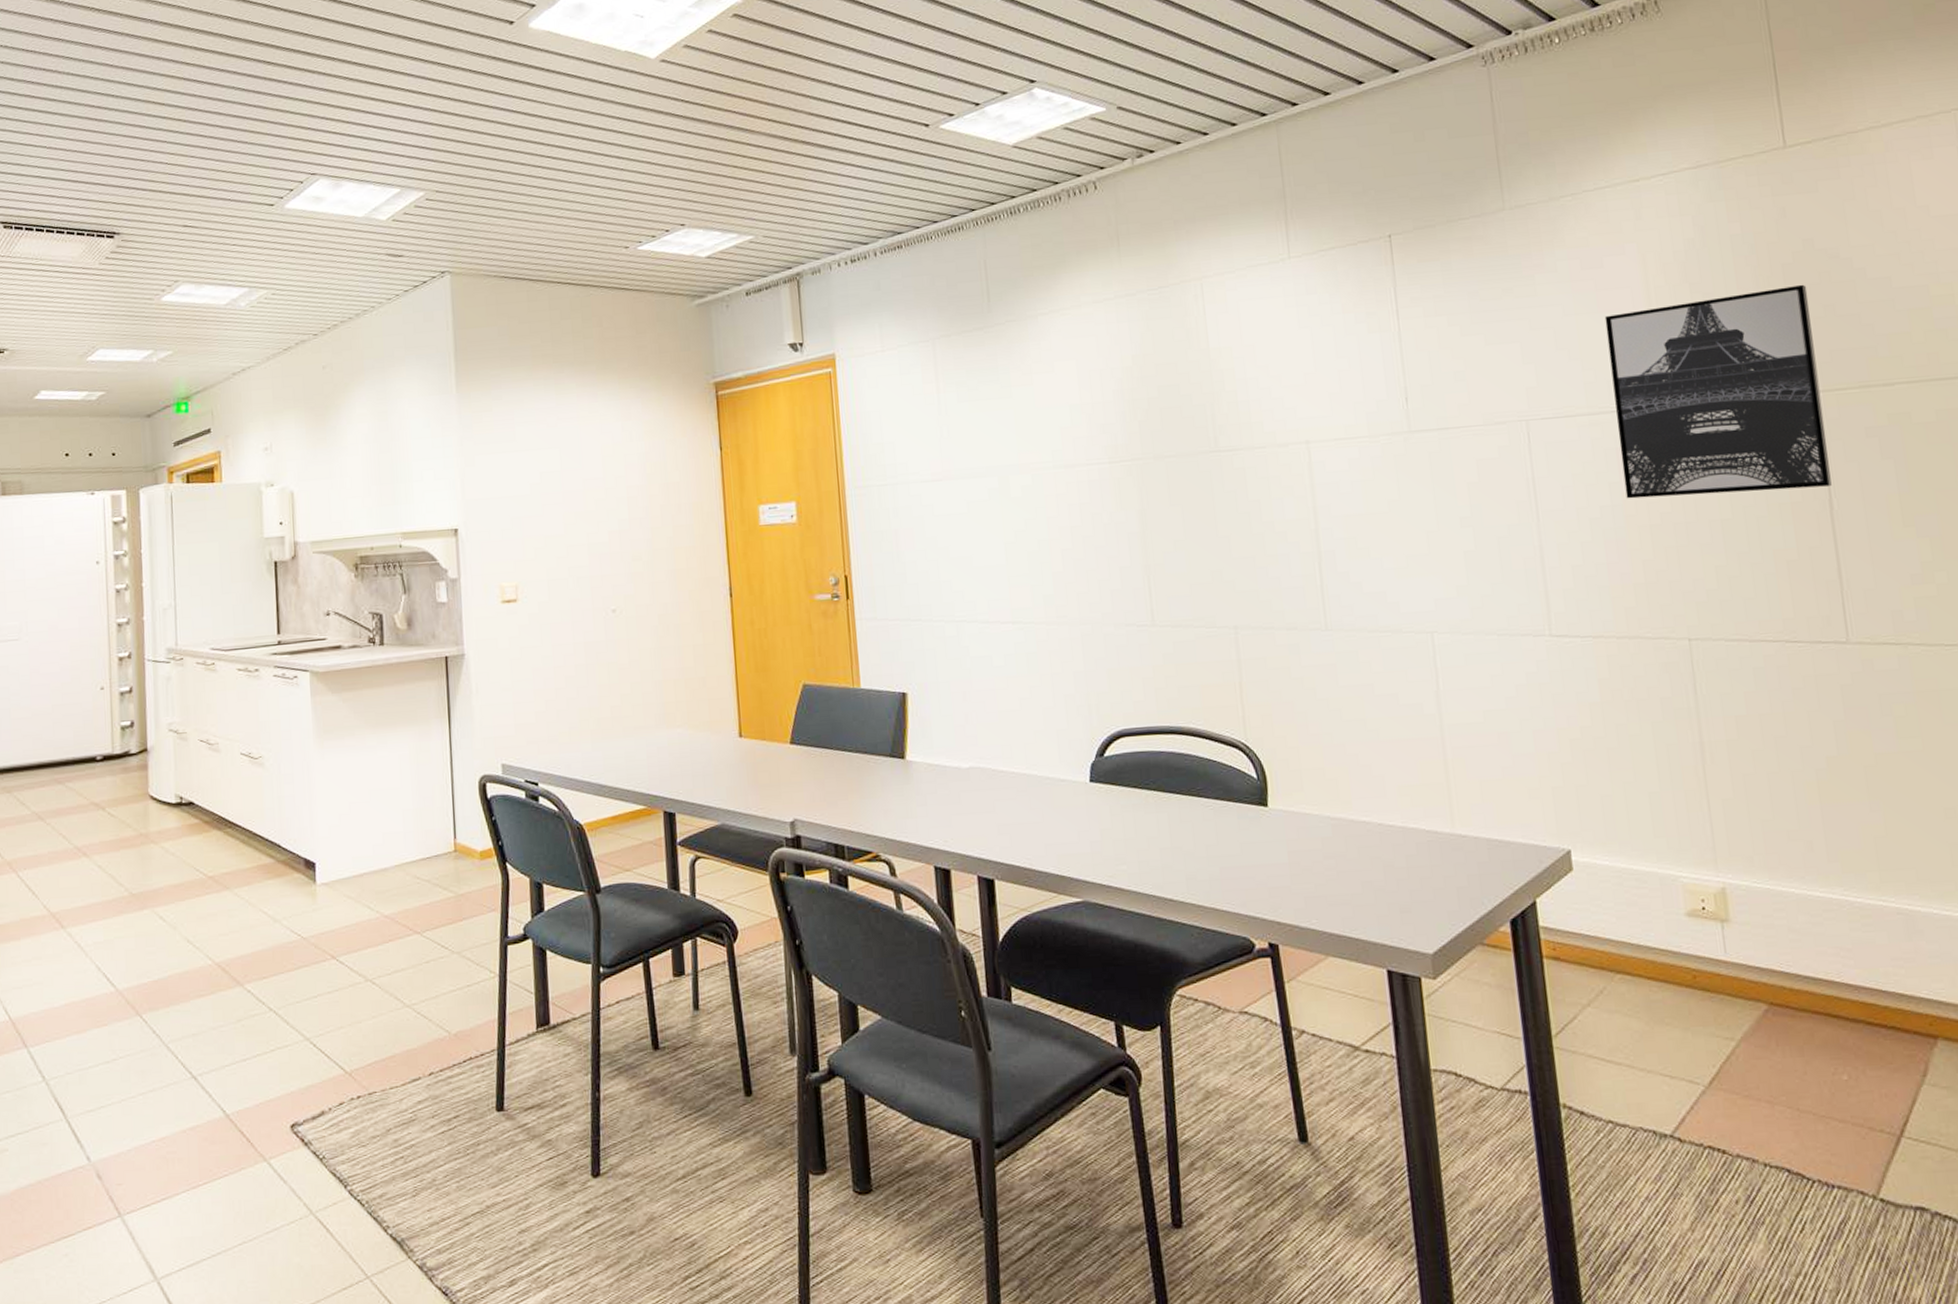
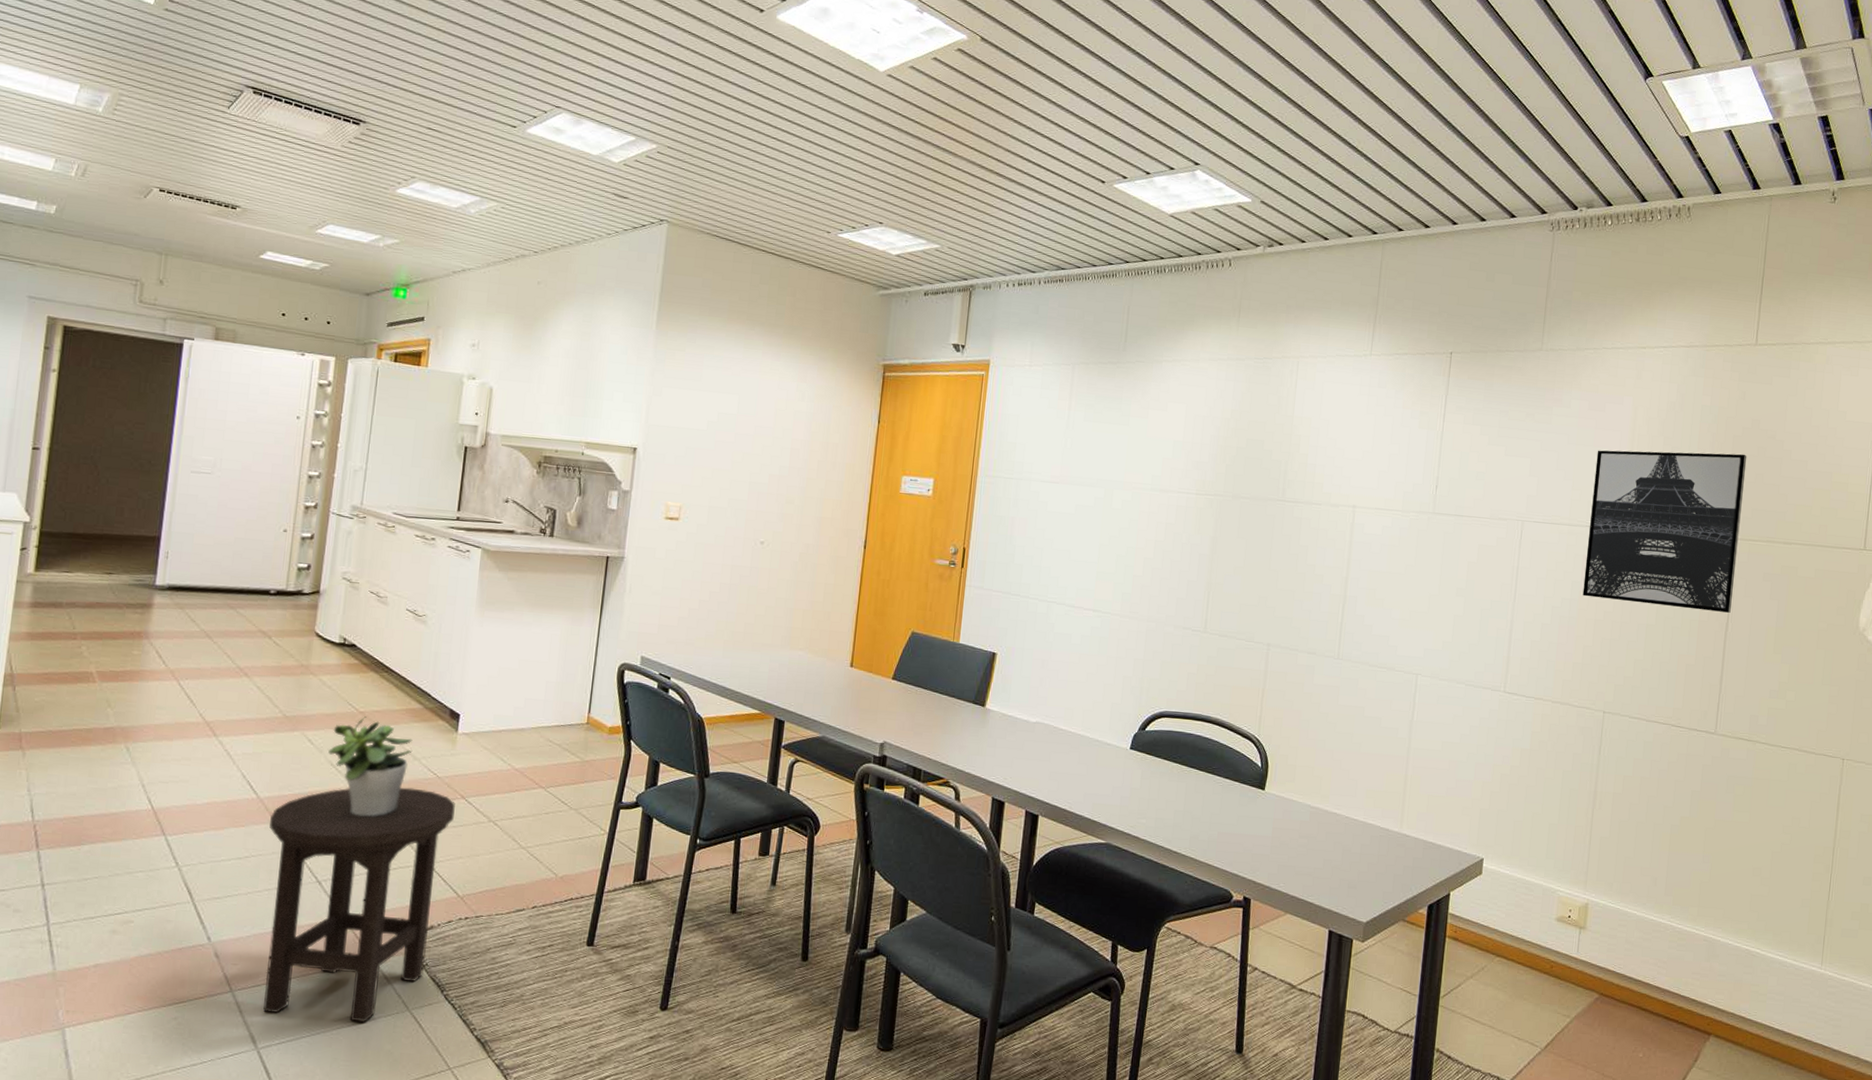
stool: none [133,954,327,1237] -> present [263,787,455,1022]
potted plant: none [182,881,271,996] -> present [328,716,413,817]

